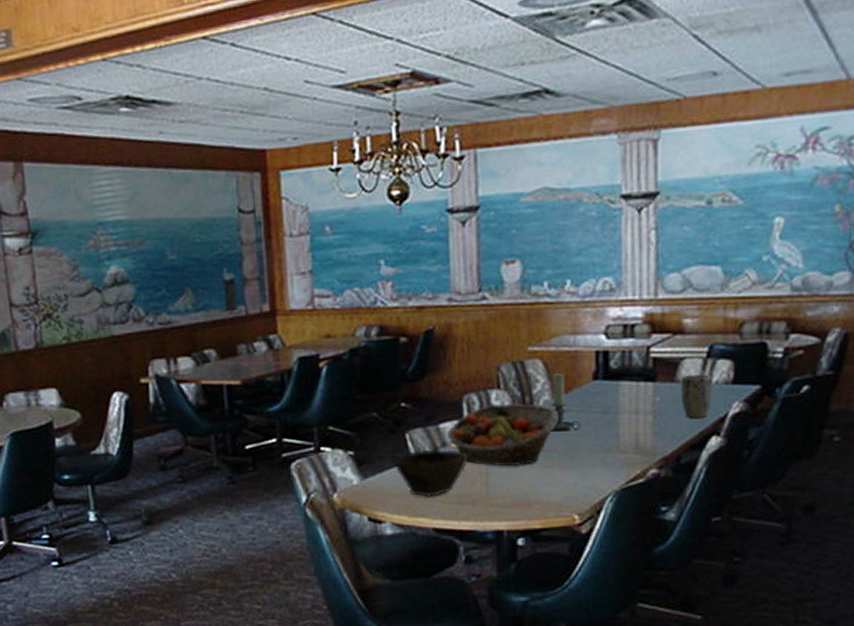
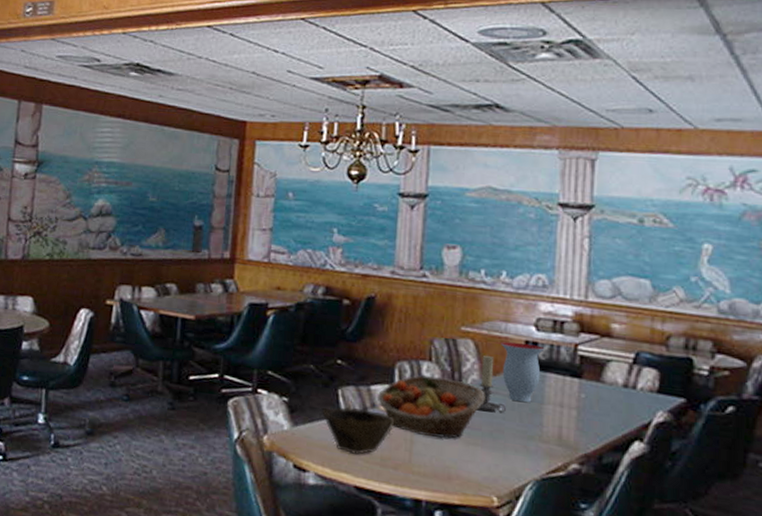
vase: none [571,354,616,416] -> present [501,342,545,403]
plant pot: present [680,374,712,418] -> none [605,377,637,421]

